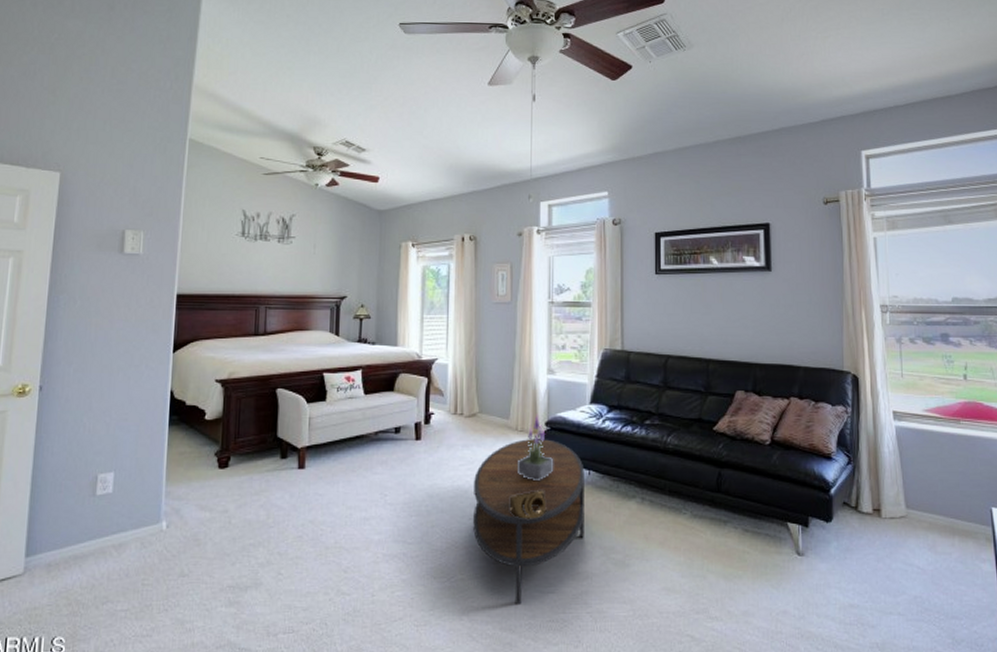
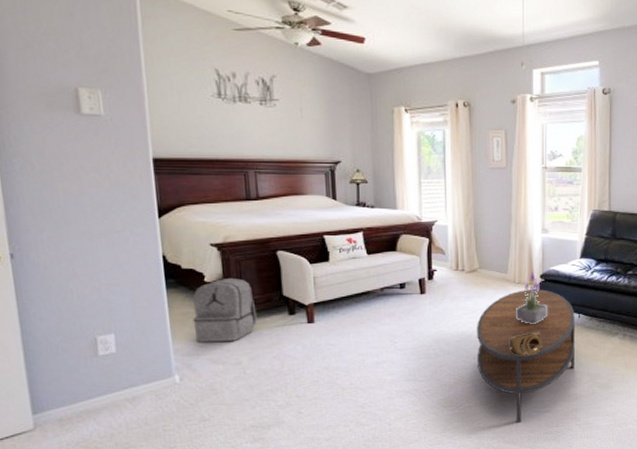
backpack: none [188,415,250,485] -> present [192,277,257,342]

